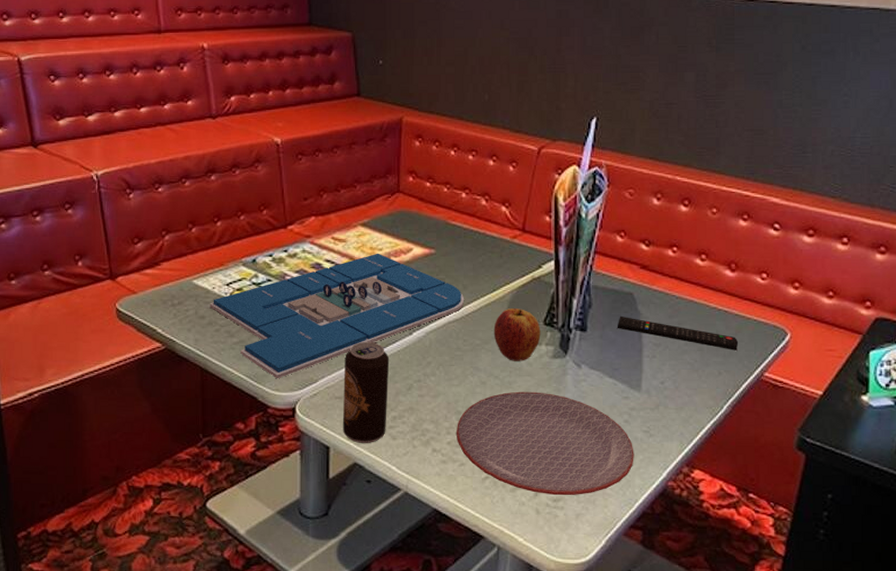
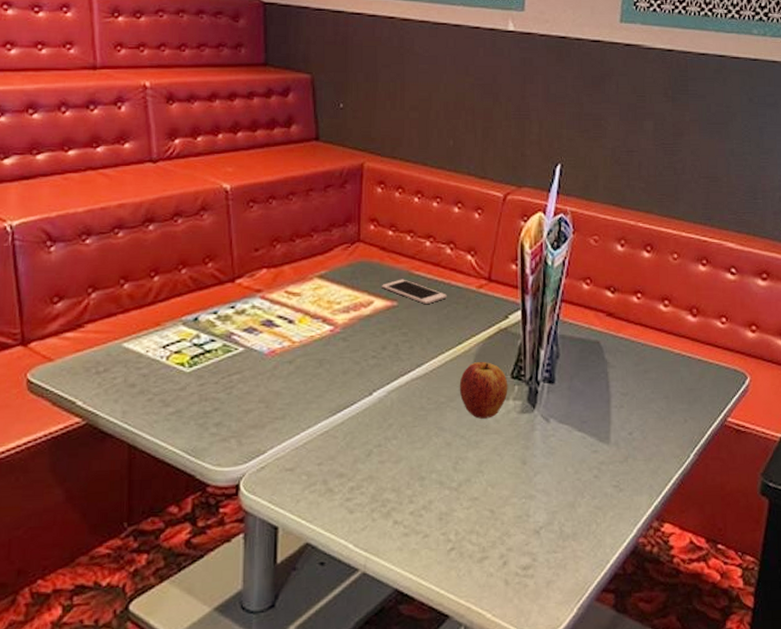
board game: present [210,253,465,379] -> none [142,307,429,453]
beverage can: present [342,342,390,444] -> none [293,405,347,521]
cell phone: none [420,228,482,252] -> present [382,279,447,304]
plate: present [456,391,634,496] -> none [419,450,605,563]
remote control: present [617,315,739,351] -> none [584,365,702,397]

